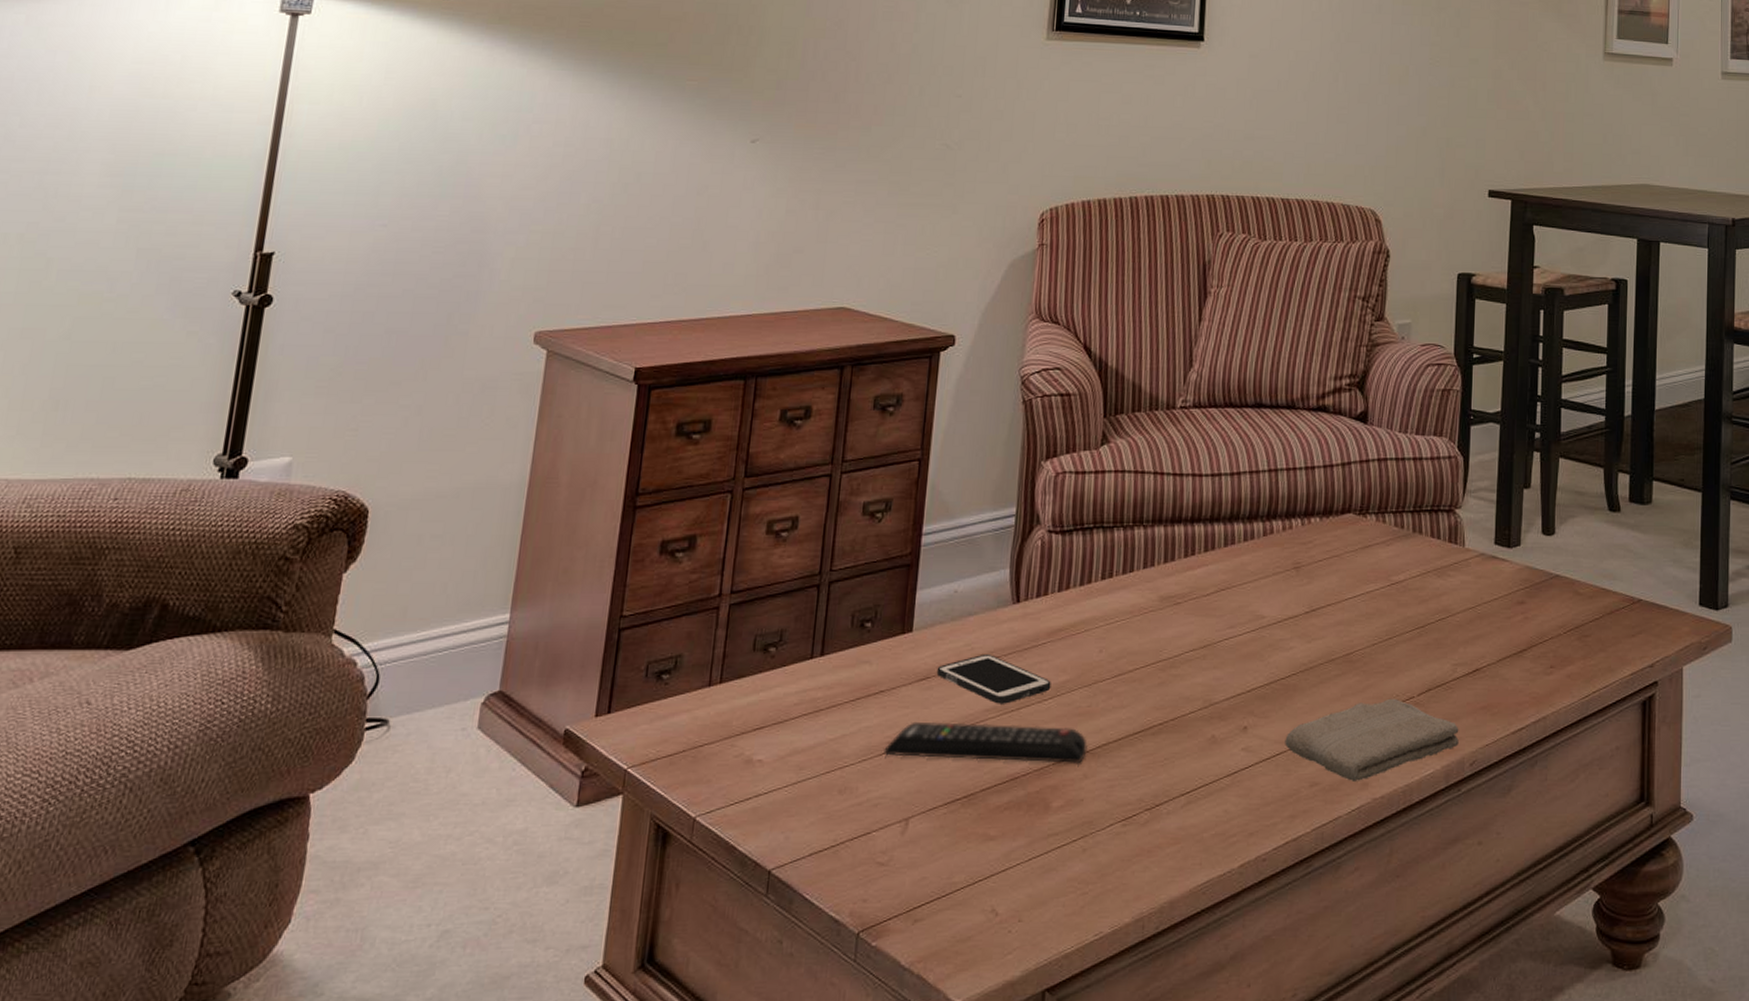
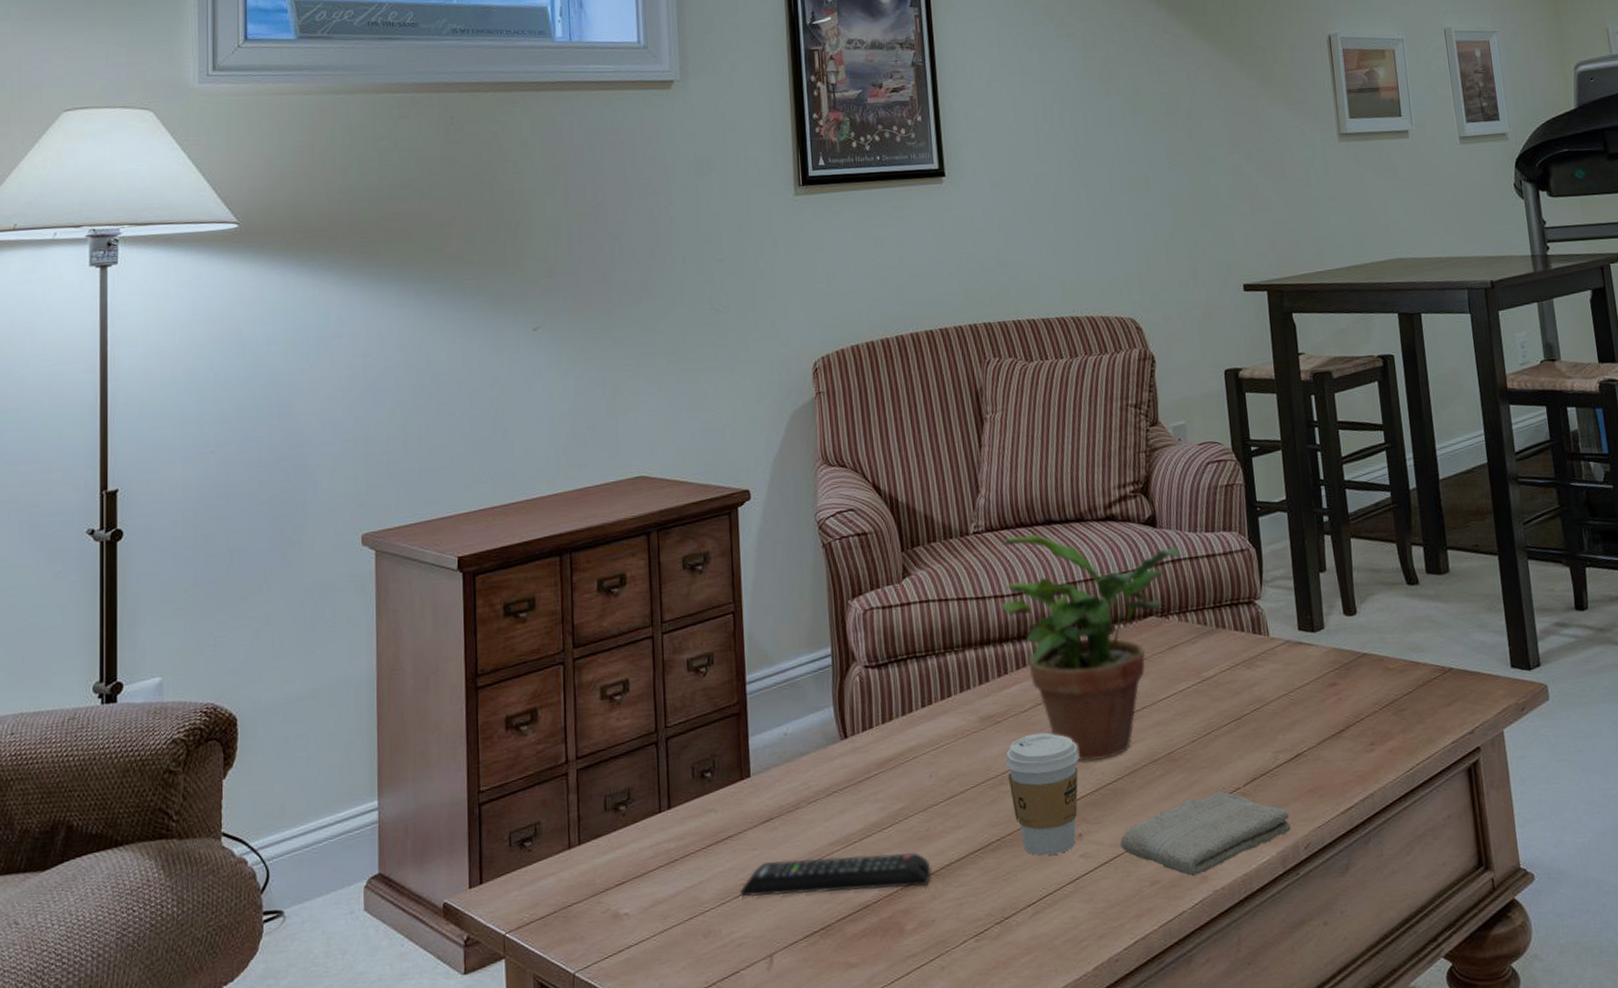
cell phone: present [936,653,1051,704] -> none [778,790,889,837]
coffee cup: none [1179,619,1256,745] -> present [1006,732,1080,856]
potted plant: none [1198,415,1388,654] -> present [1000,534,1181,761]

